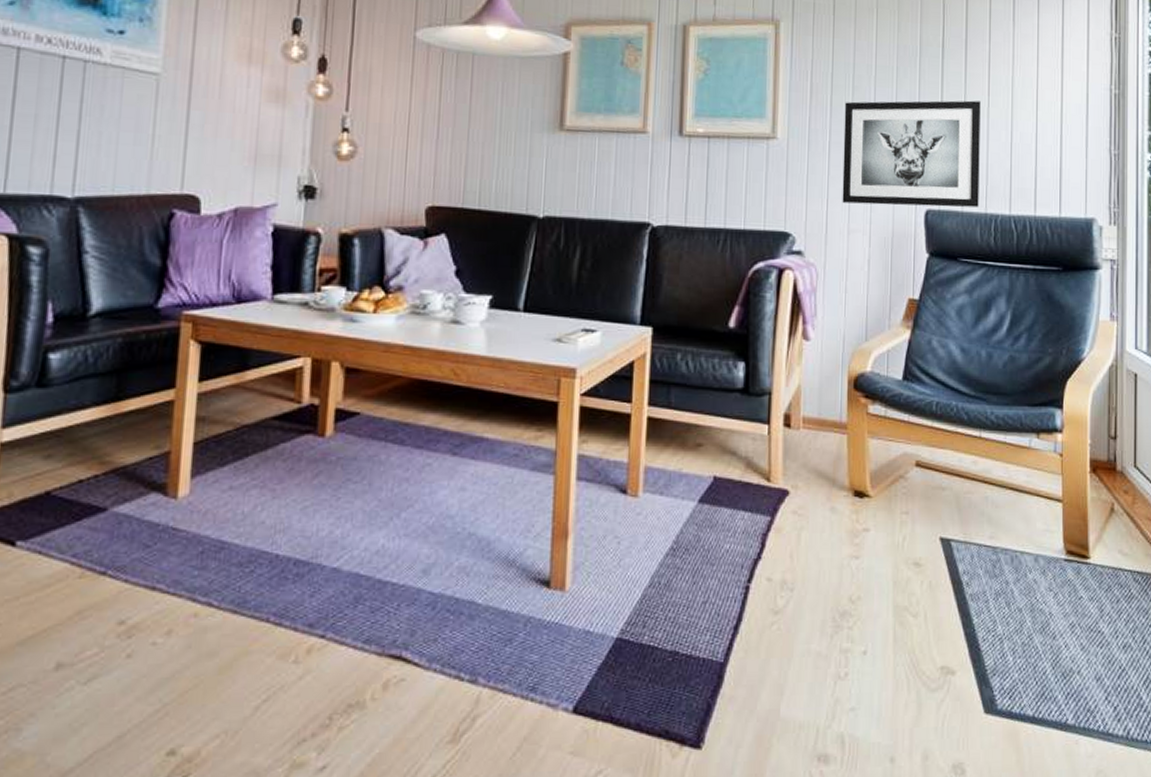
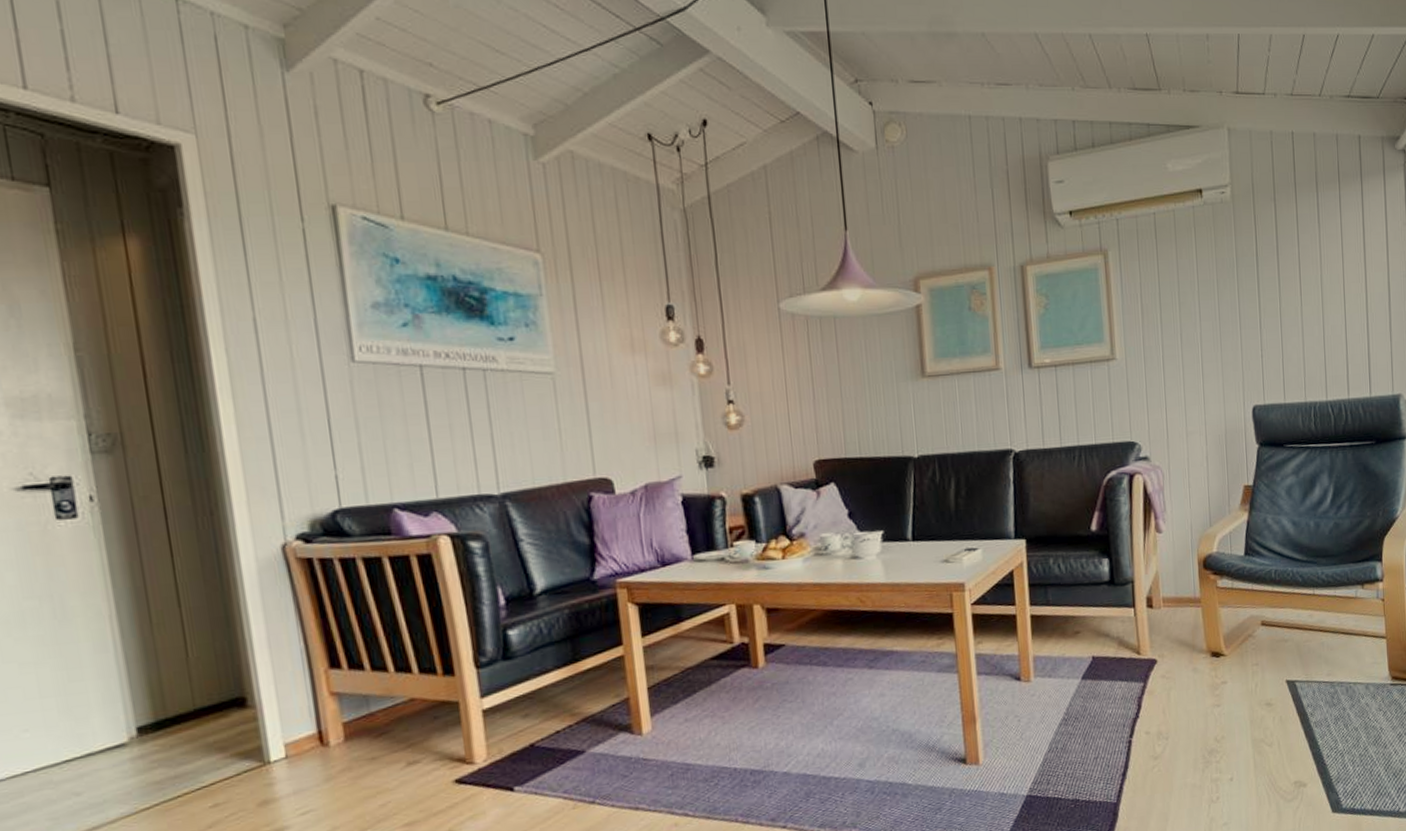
wall art: present [842,100,981,208] -> none [1173,301,1299,409]

